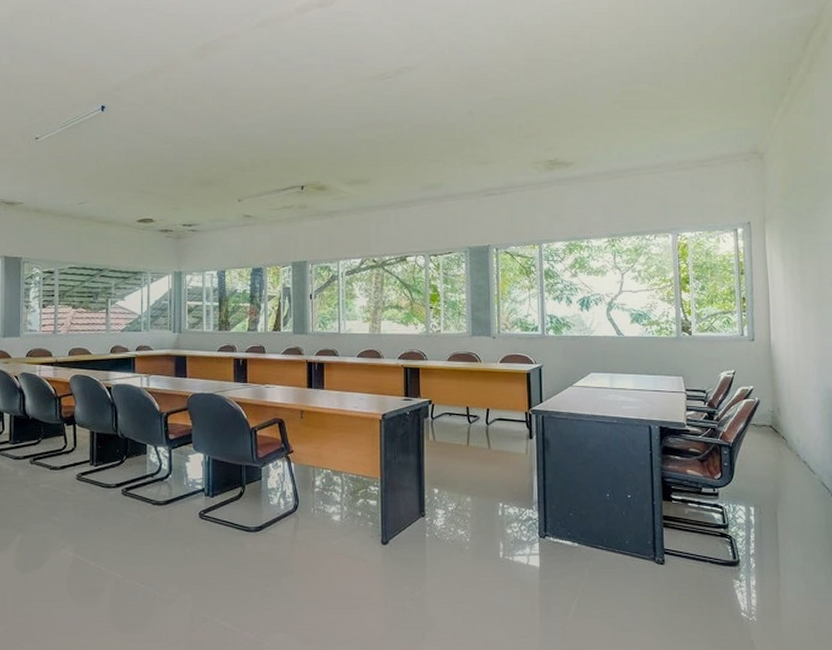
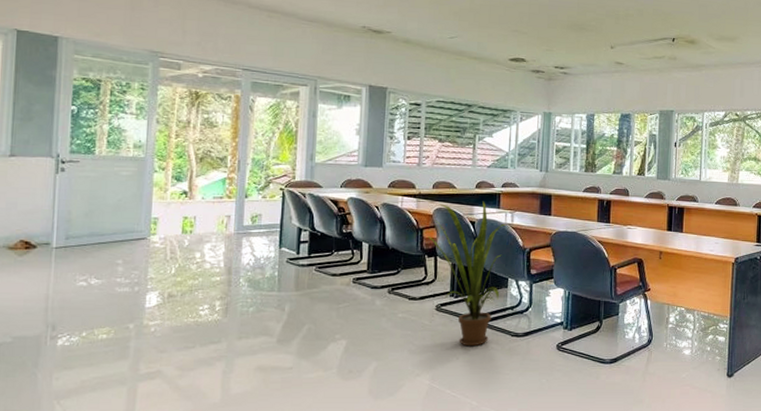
house plant: none [66,366,143,517] -> present [427,201,507,347]

